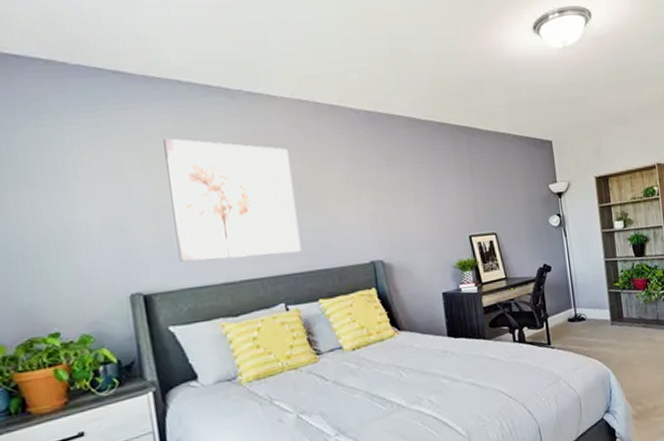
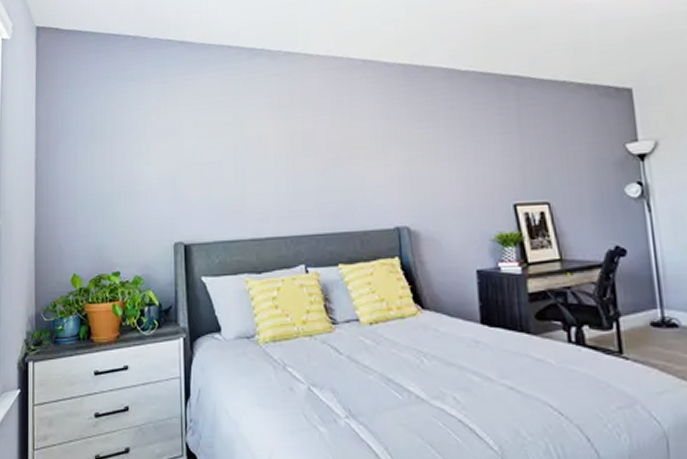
wall art: present [163,138,302,262] -> none [213,99,325,216]

